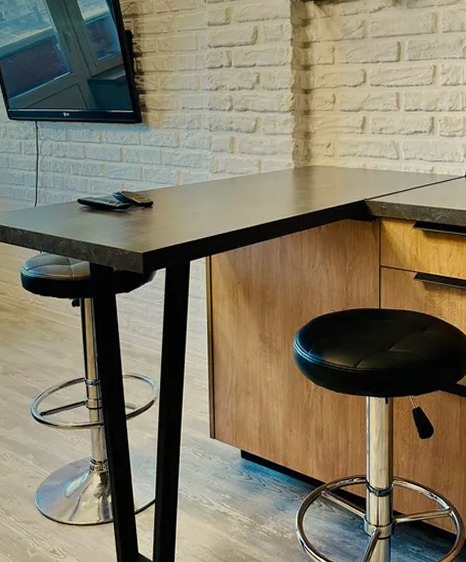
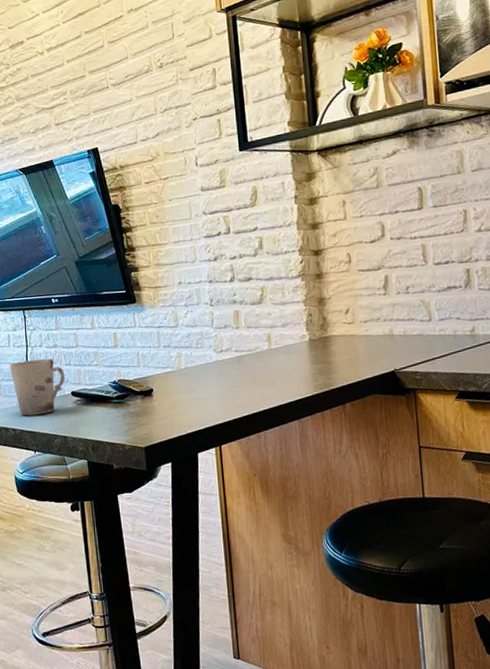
cup: none [20,167,72,219] -> present [9,358,65,416]

